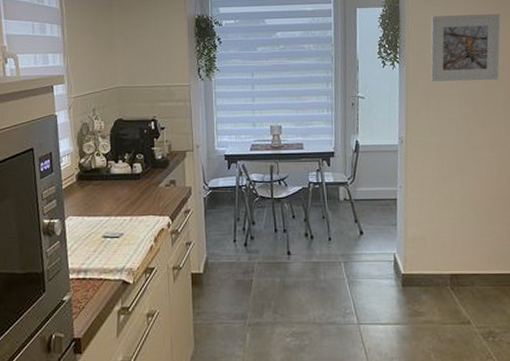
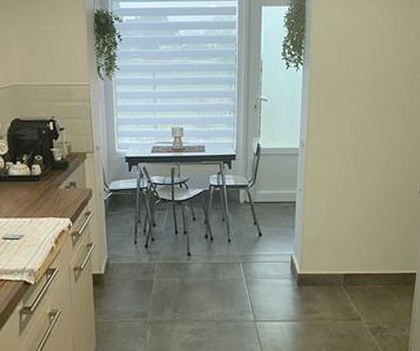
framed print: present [430,13,501,82] -> none [334,15,406,85]

